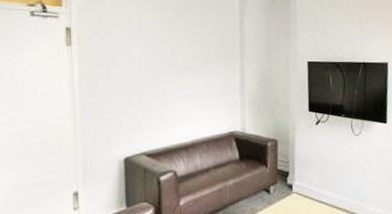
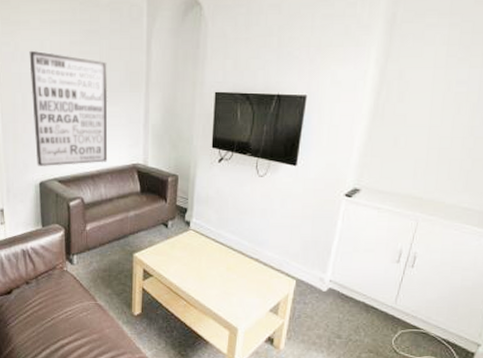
wall art: none [115,25,203,141] -> present [29,50,108,166]

